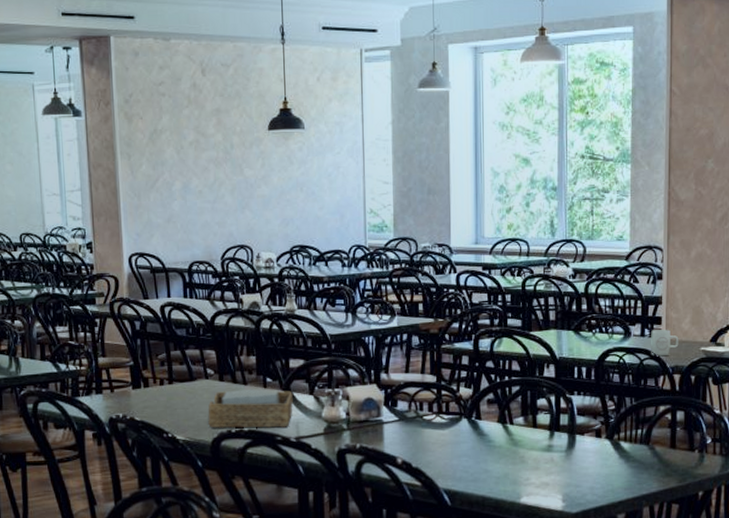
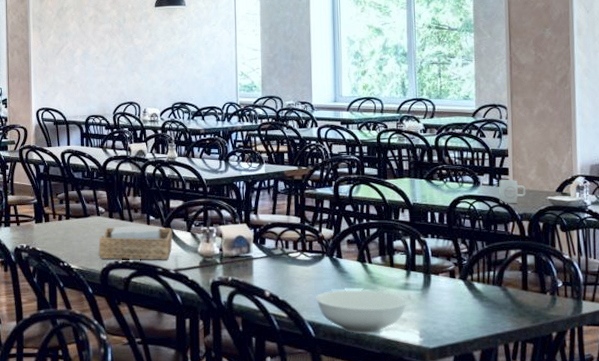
bowl: none [452,453,550,500] -> present [316,289,407,334]

